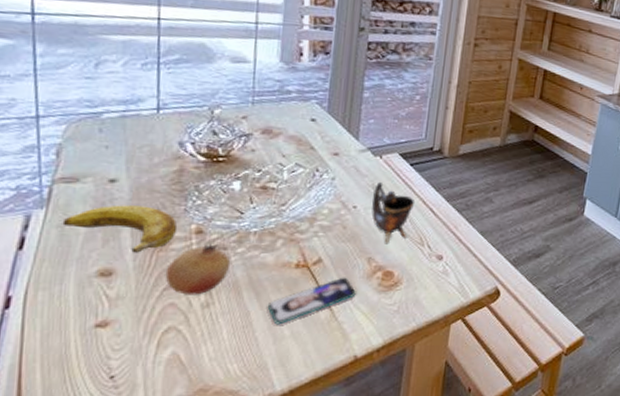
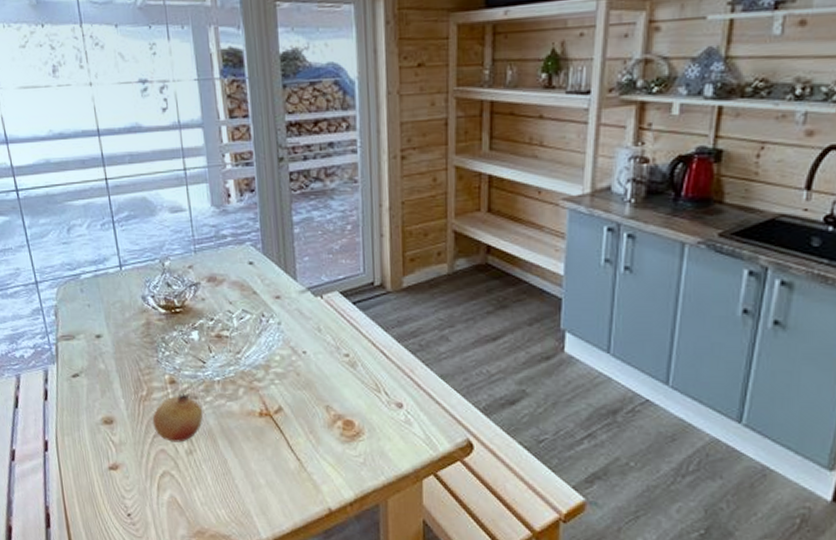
banana: present [62,205,178,253] -> none [70,358,155,402]
smartphone: present [267,277,356,325] -> none [241,426,320,474]
cup: present [371,182,416,244] -> none [320,325,365,391]

